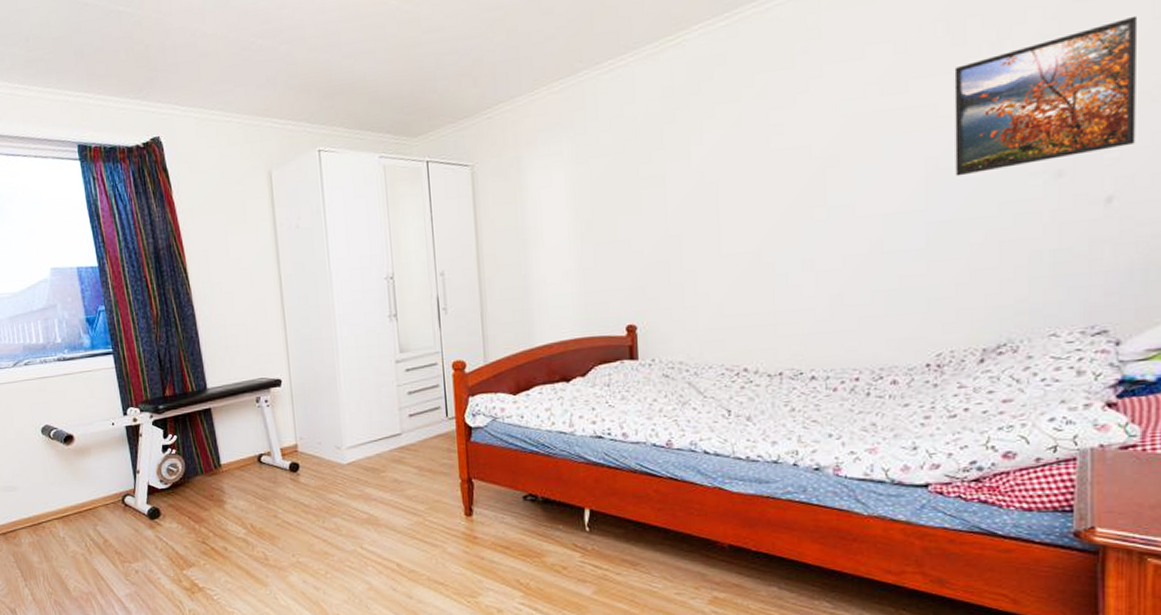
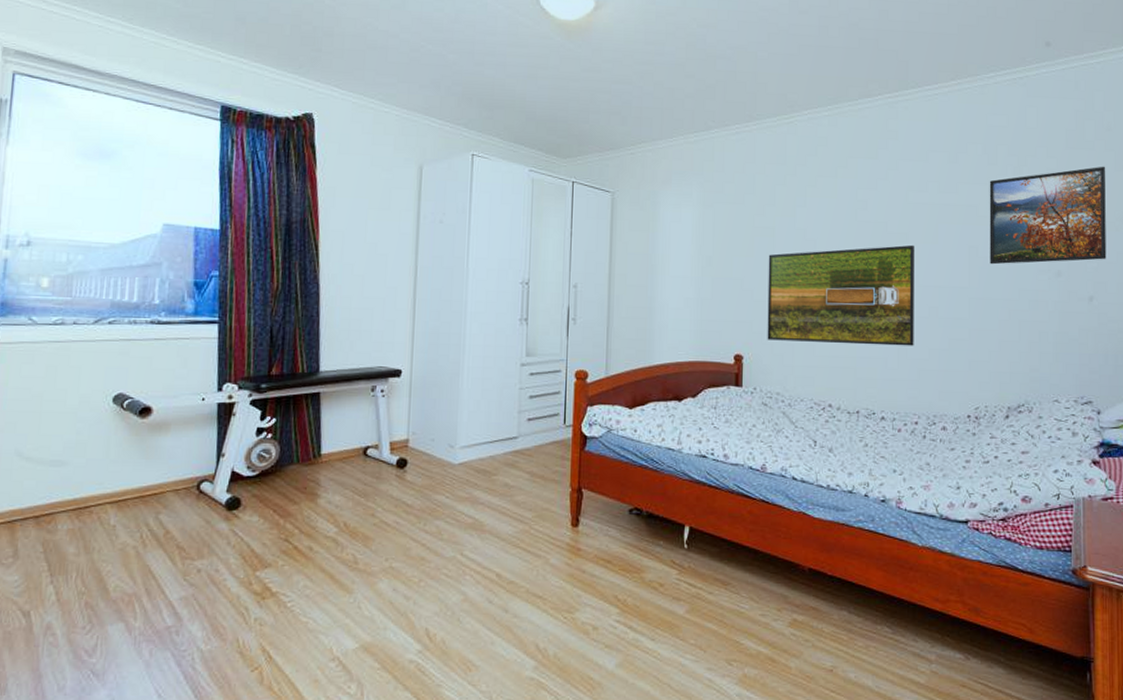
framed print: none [659,167,852,305] -> present [767,245,914,346]

